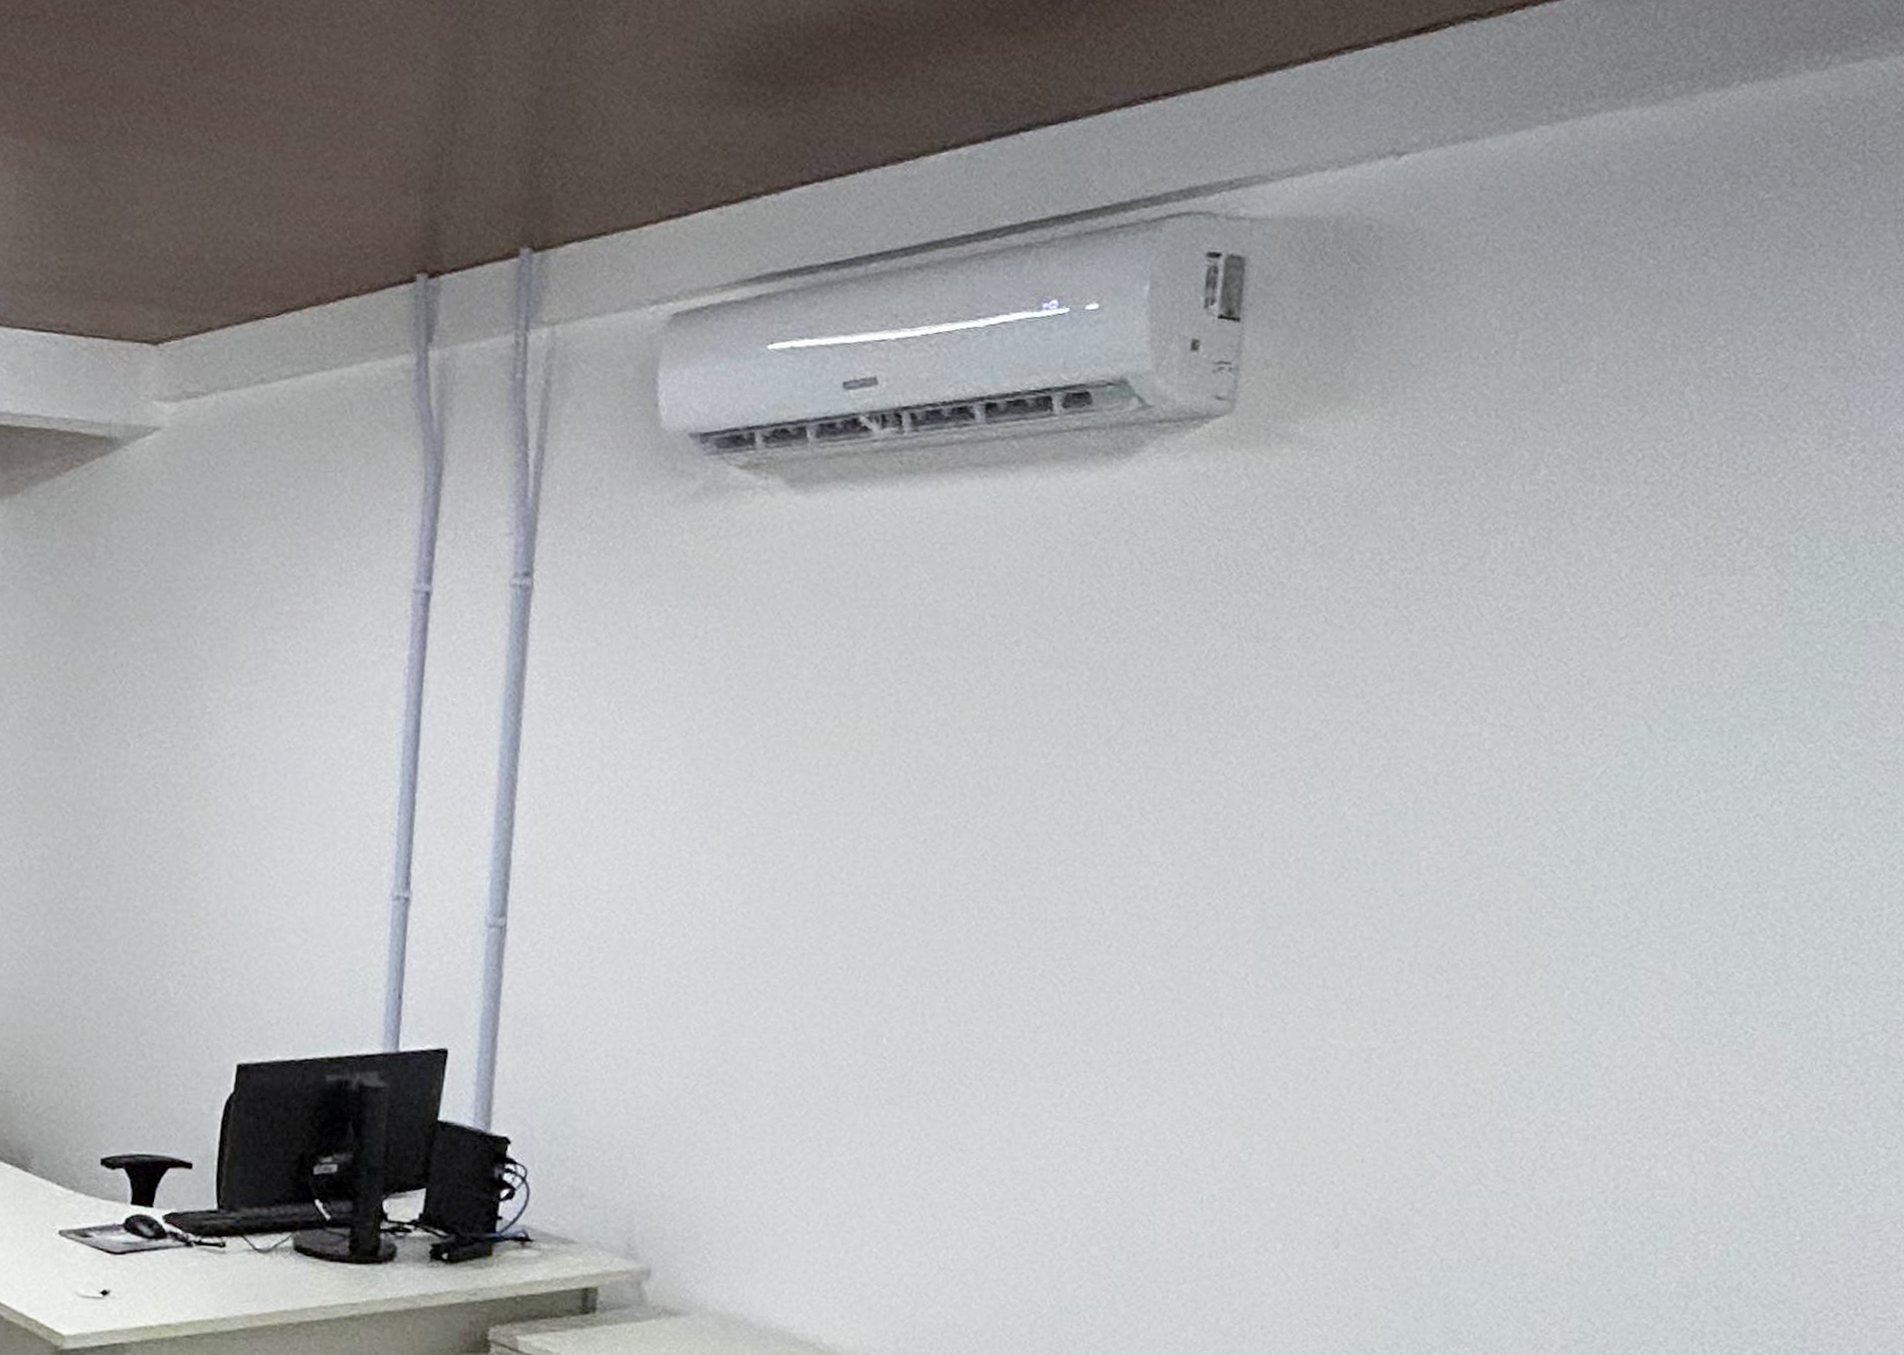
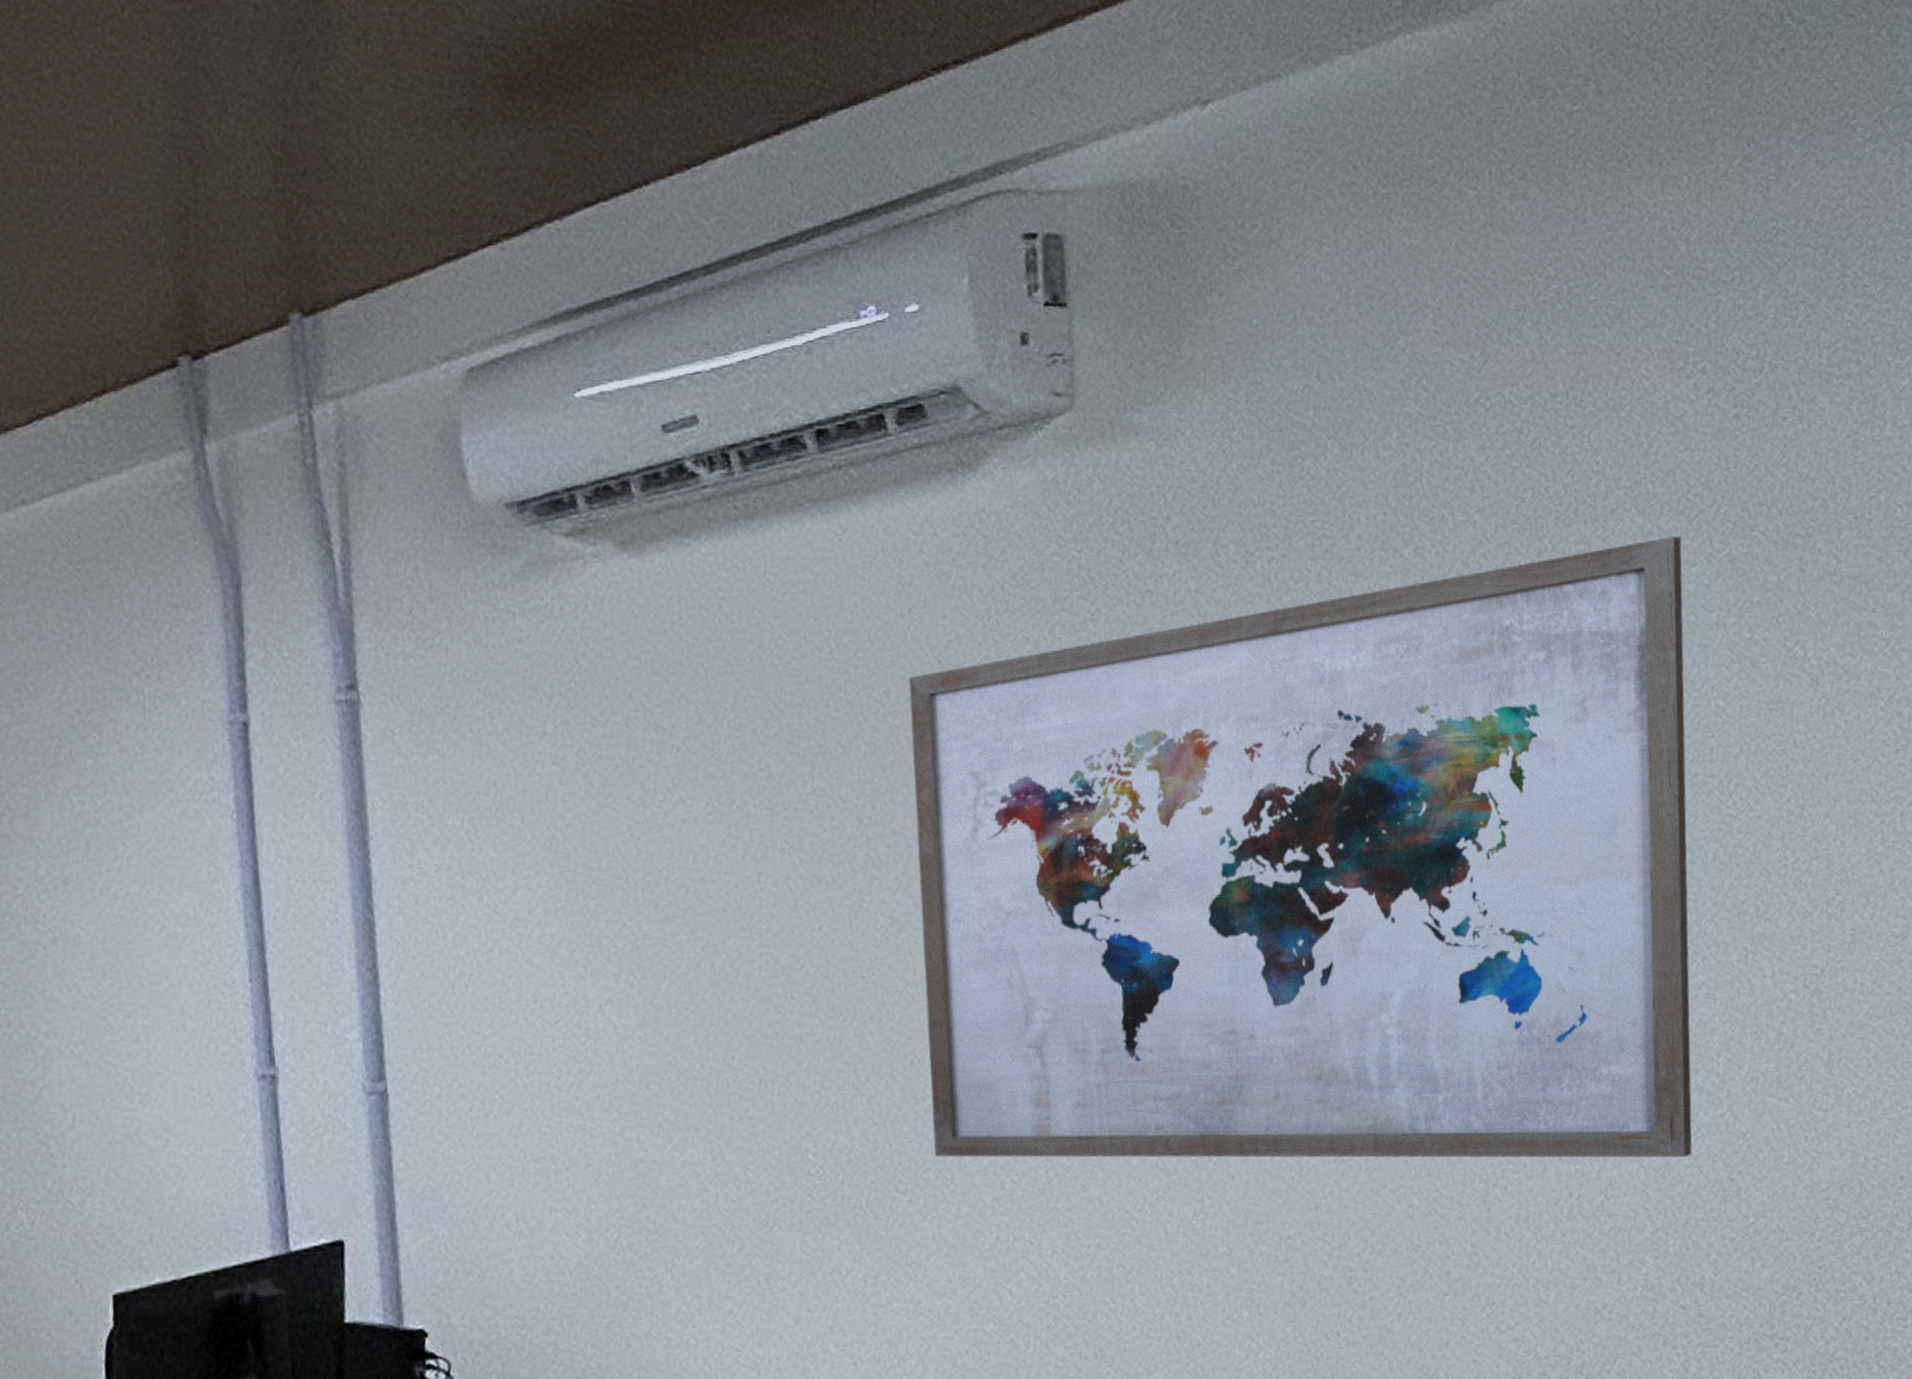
wall art: none [1002,597,1817,1171] -> present [909,536,1692,1158]

